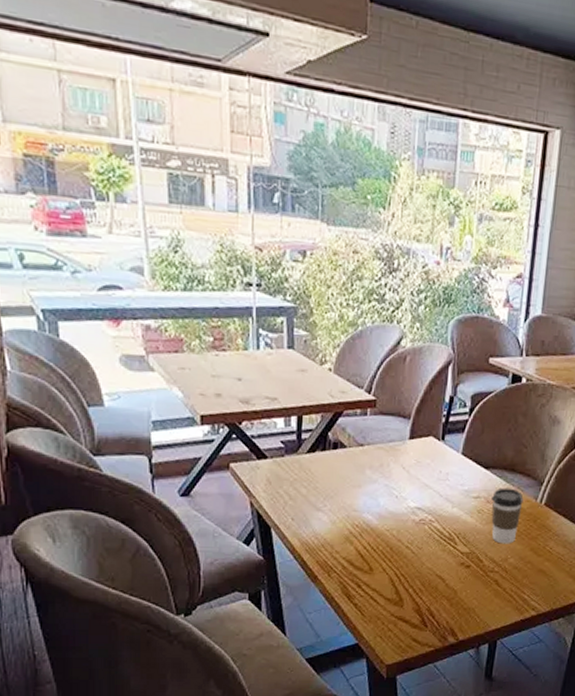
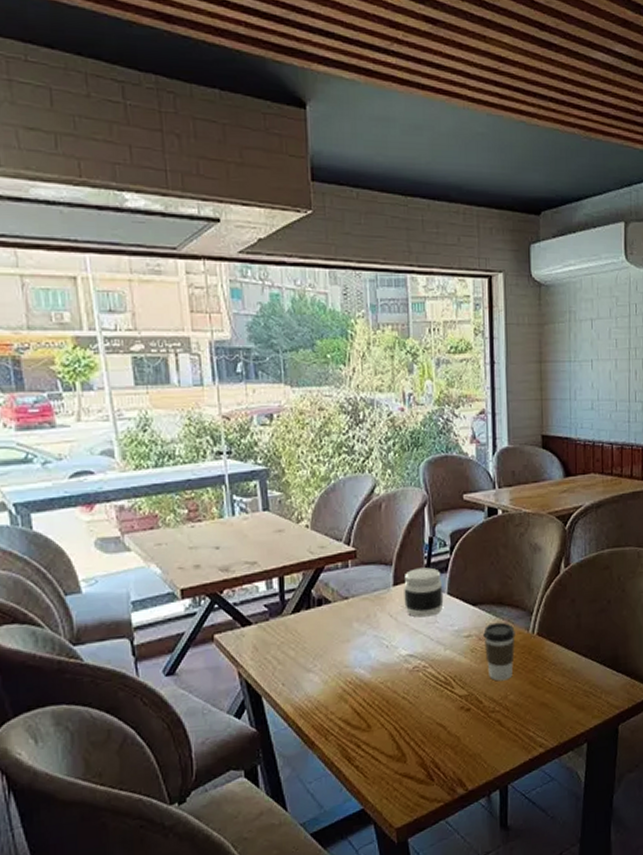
jar: none [418,425,459,474] -> present [404,567,444,618]

